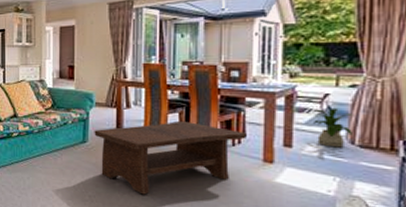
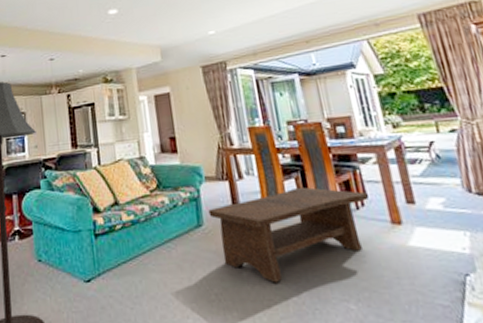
house plant: present [312,109,355,148] -> none [423,156,467,199]

